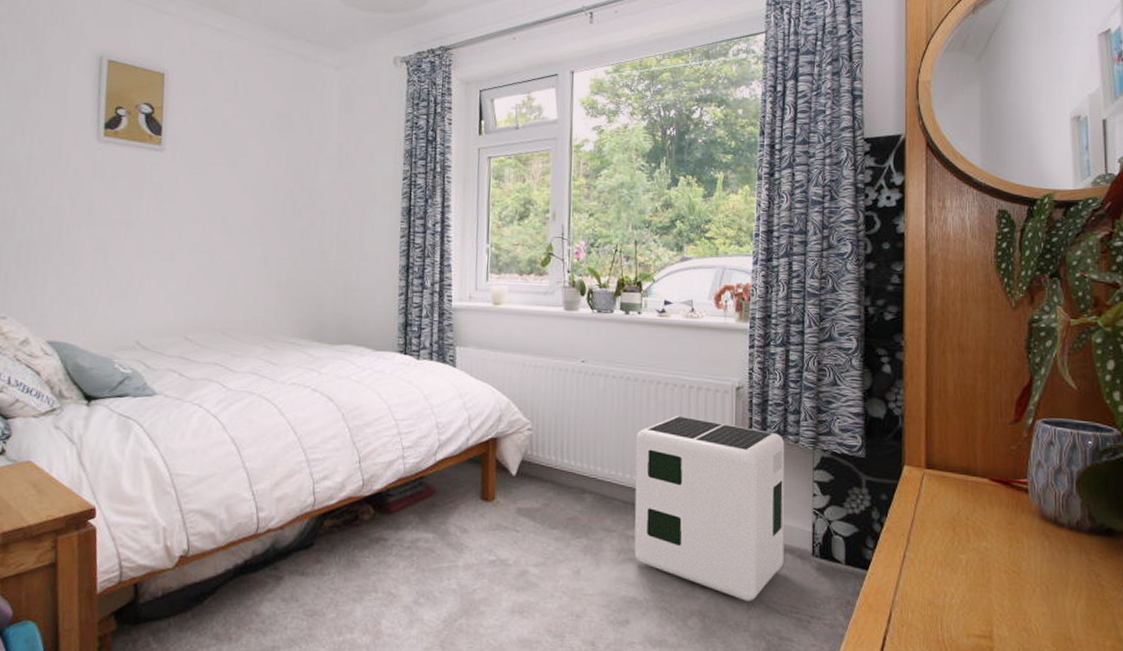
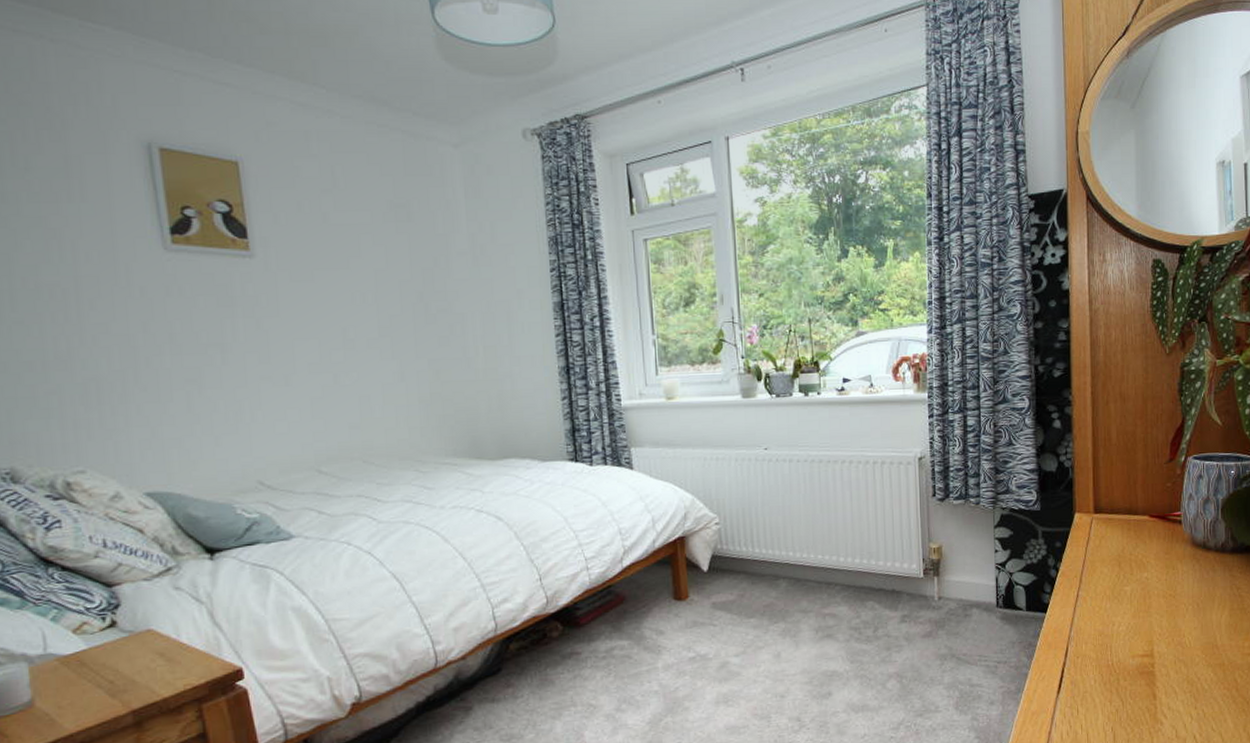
air purifier: present [634,415,785,601] -> none [824,491,972,658]

